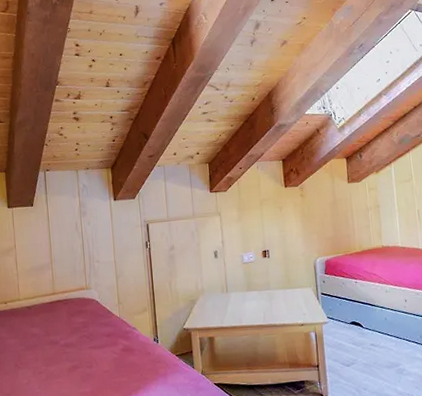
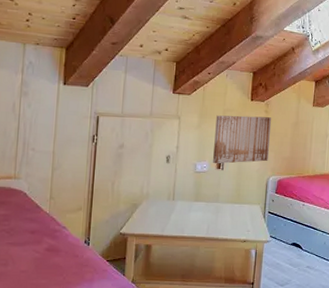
wall art: none [254,200,312,253] -> present [213,115,272,164]

